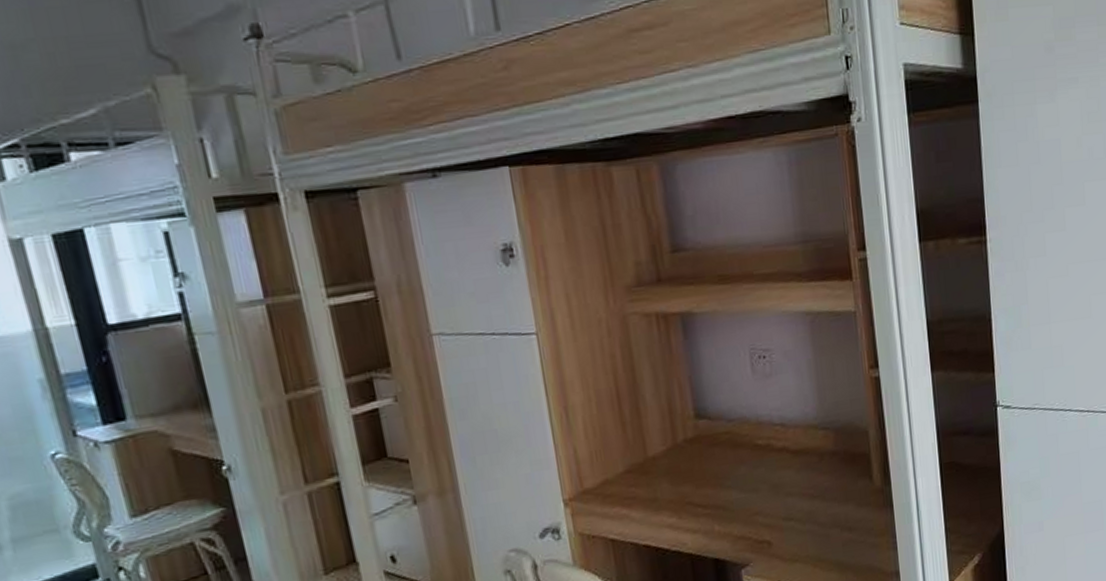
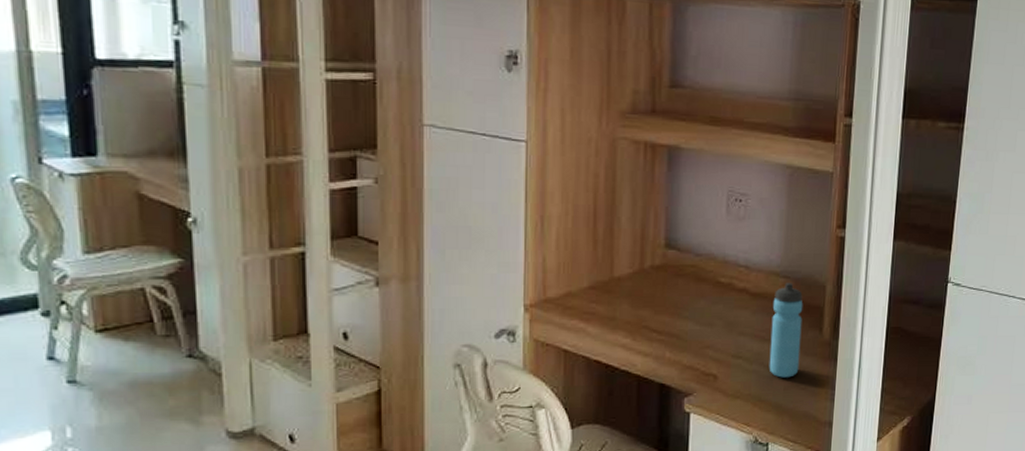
water bottle: none [815,433,855,534] -> present [769,283,803,378]

